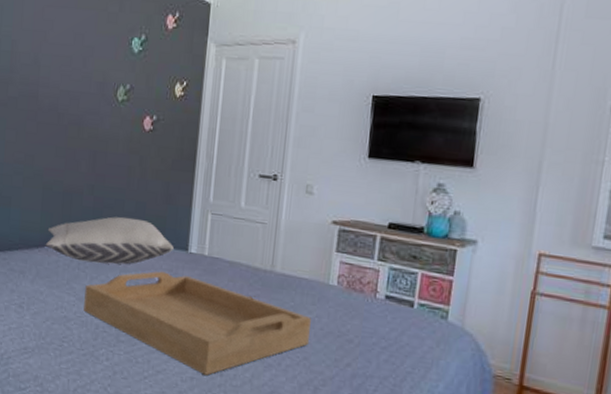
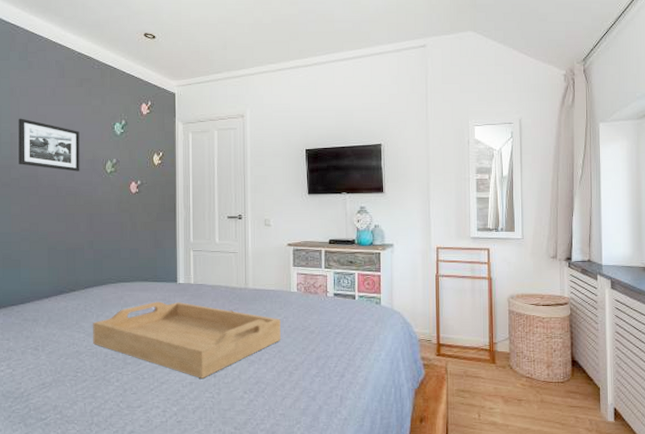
picture frame: none [18,21,91,96] -> present [18,118,80,172]
pillow: present [45,216,174,265] -> none [54,262,165,304]

